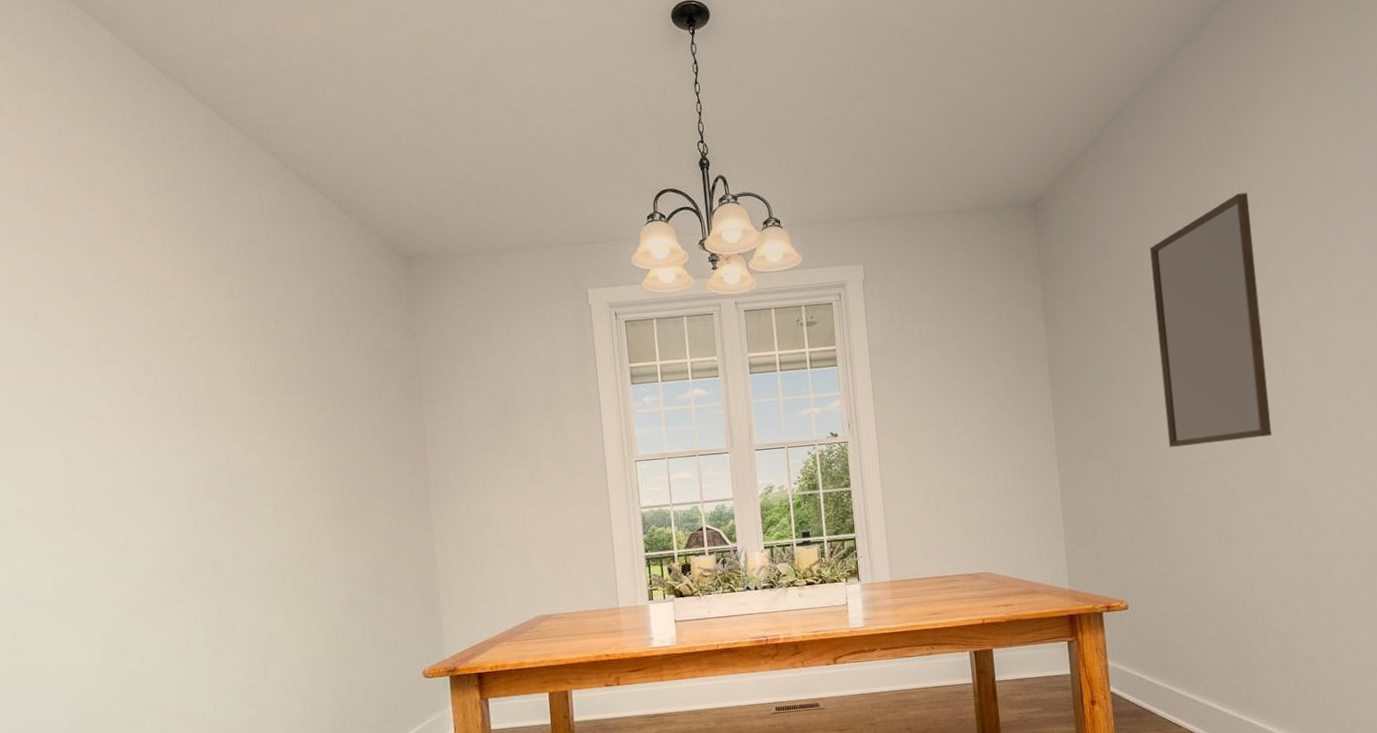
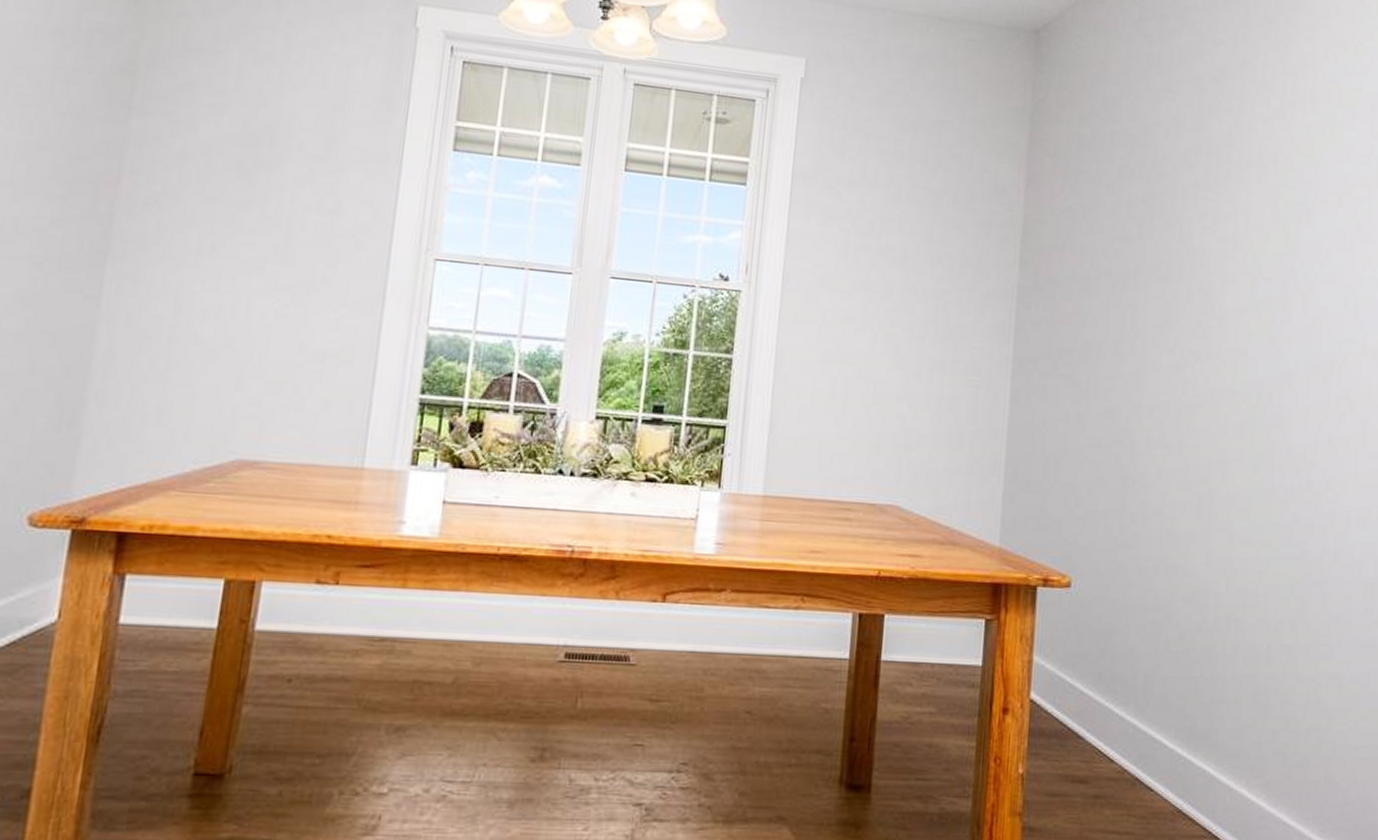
home mirror: present [1150,193,1271,448] -> none [1154,76,1293,388]

